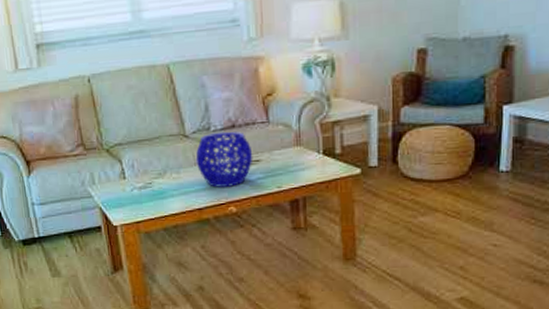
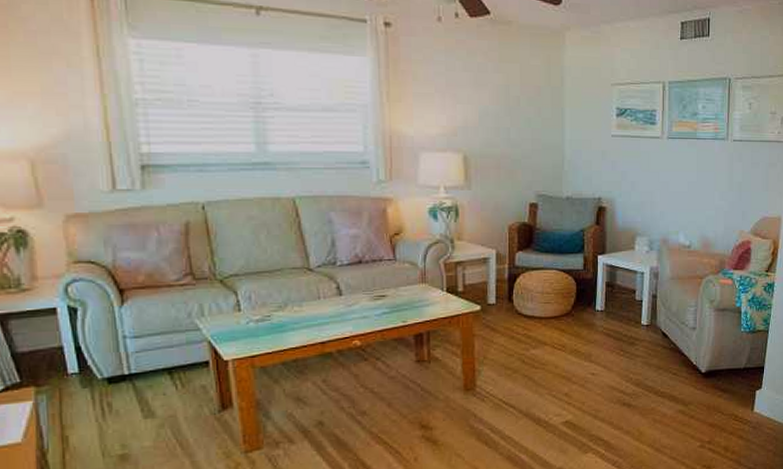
decorative bowl: present [195,132,253,187] -> none [319,267,379,321]

